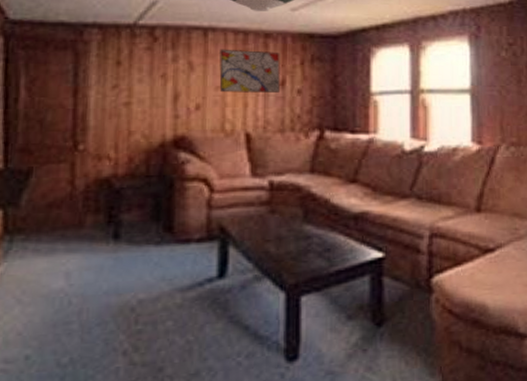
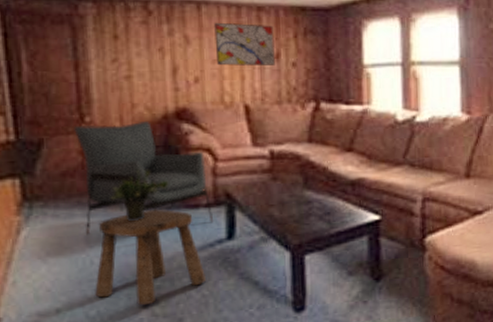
chair: none [66,149,205,272] -> present [74,120,214,235]
stool: none [70,244,193,353] -> present [95,209,207,306]
potted plant: none [98,200,160,256] -> present [111,169,169,221]

